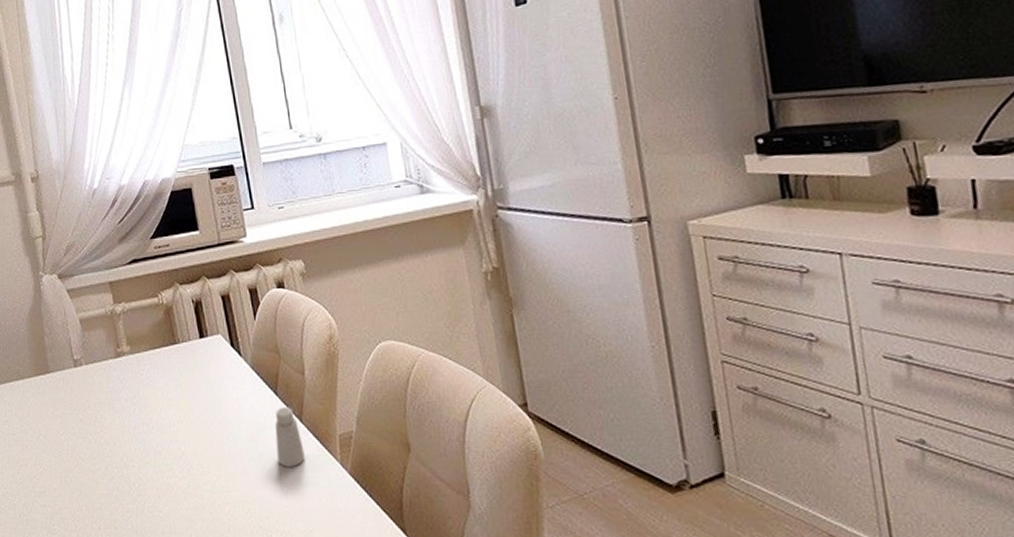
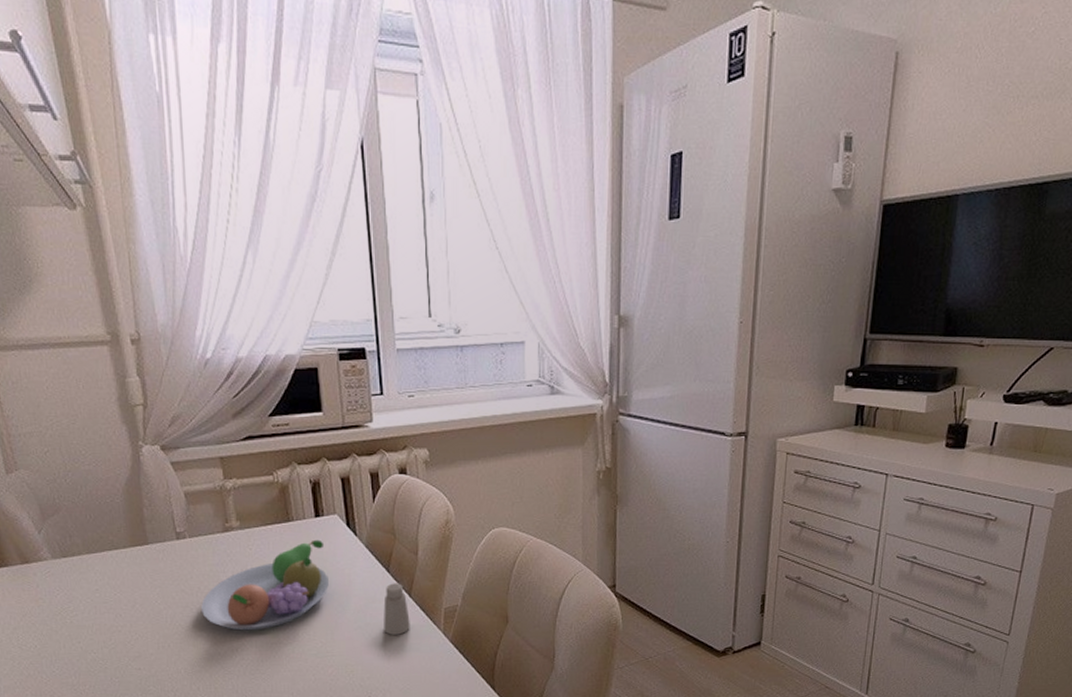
fruit bowl: none [99,362,218,463] -> present [201,539,329,631]

